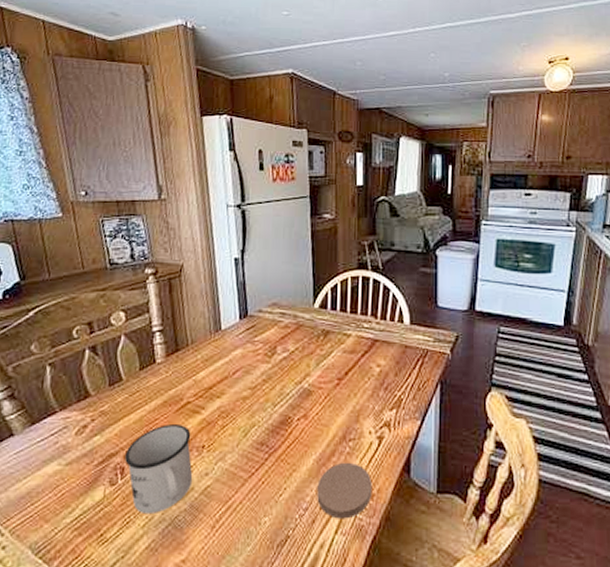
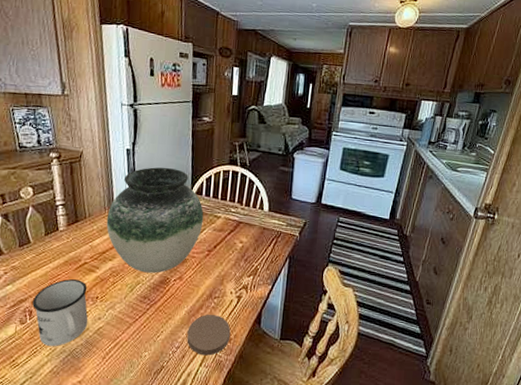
vase: none [212,277,331,412] -> present [106,167,204,273]

